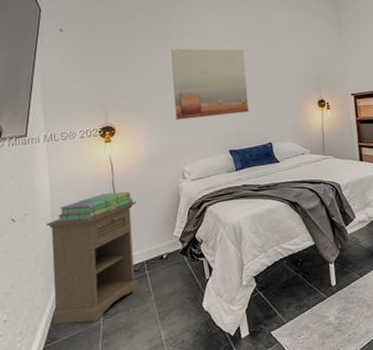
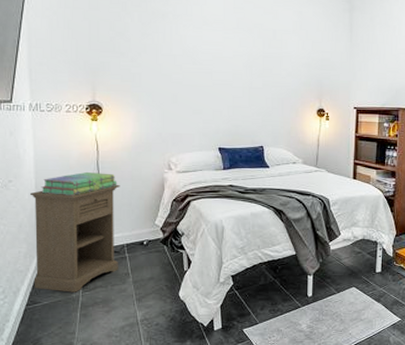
wall art: present [171,48,249,121] -> none [166,30,244,111]

